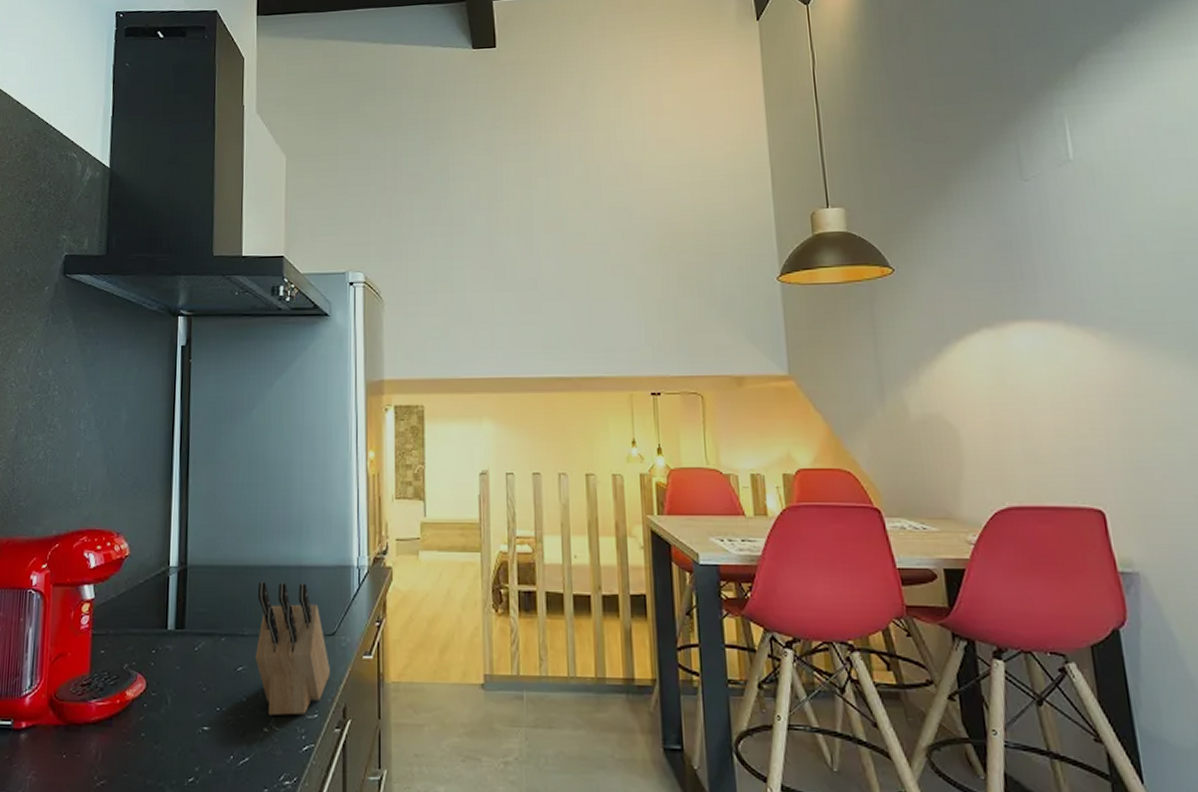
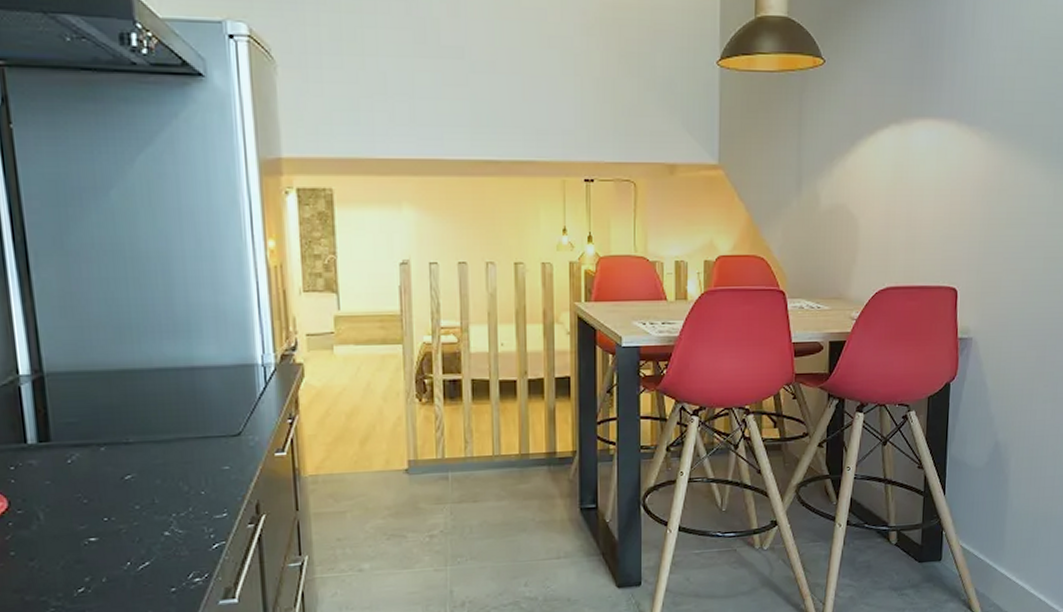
knife block: present [255,581,330,716] -> none [141,385,238,519]

